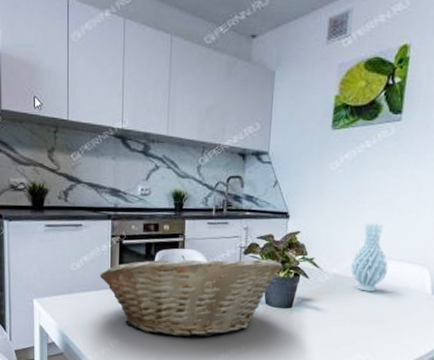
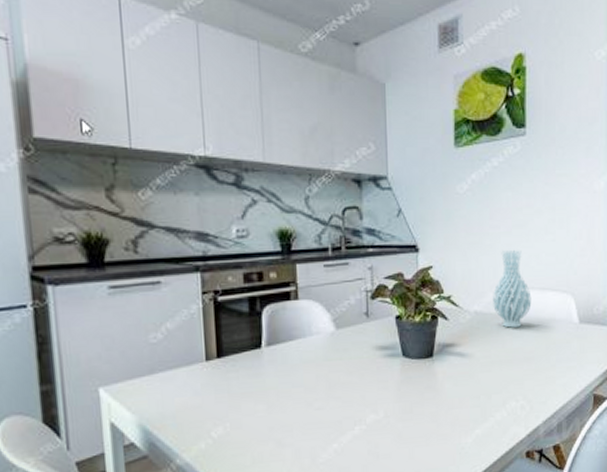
fruit basket: present [100,255,283,337] -> none [191,302,418,412]

